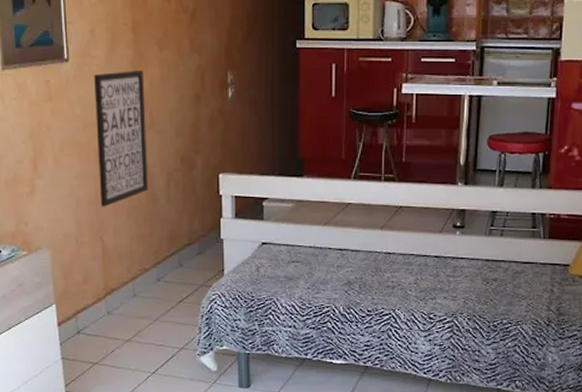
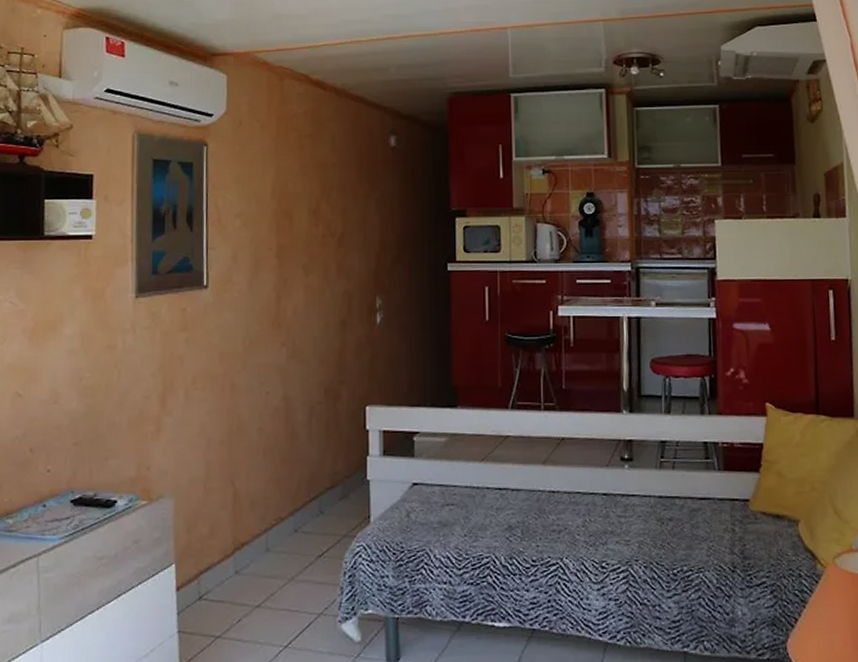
wall art: present [94,69,149,207] -> none [233,295,289,447]

